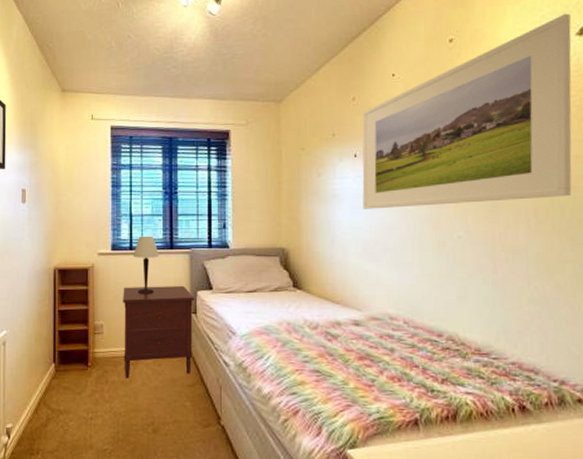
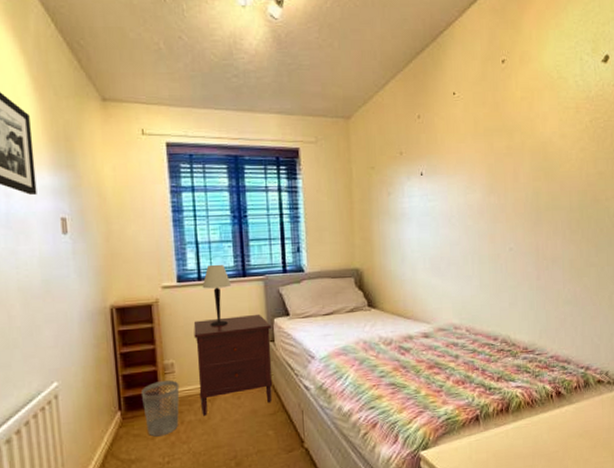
wastebasket: none [74,340,107,392] -> present [142,380,180,437]
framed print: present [362,13,572,209] -> none [427,40,598,227]

